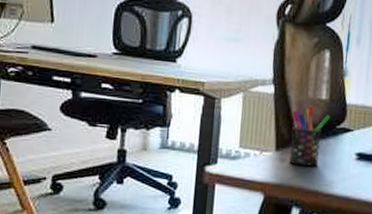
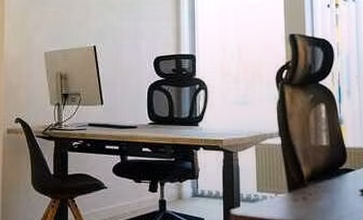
pen holder: present [289,105,331,166] -> none [299,151,333,204]

